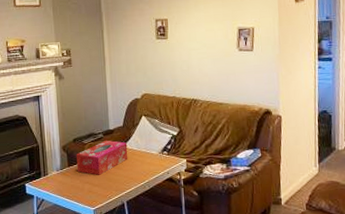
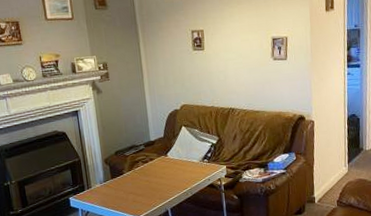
tissue box: present [76,140,128,175] -> none [118,151,170,186]

